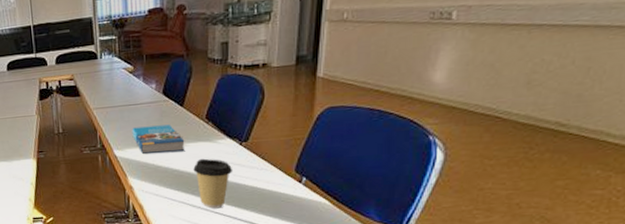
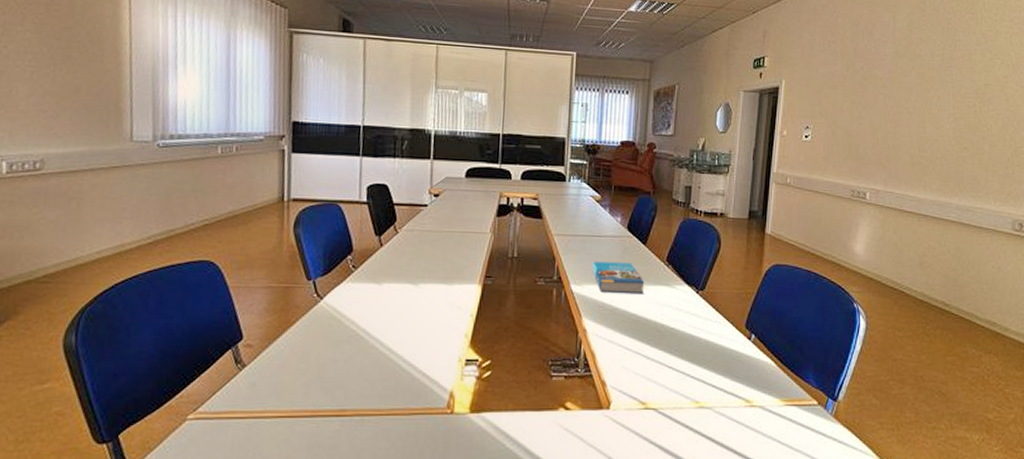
coffee cup: present [193,158,233,209] -> none [651,304,689,363]

